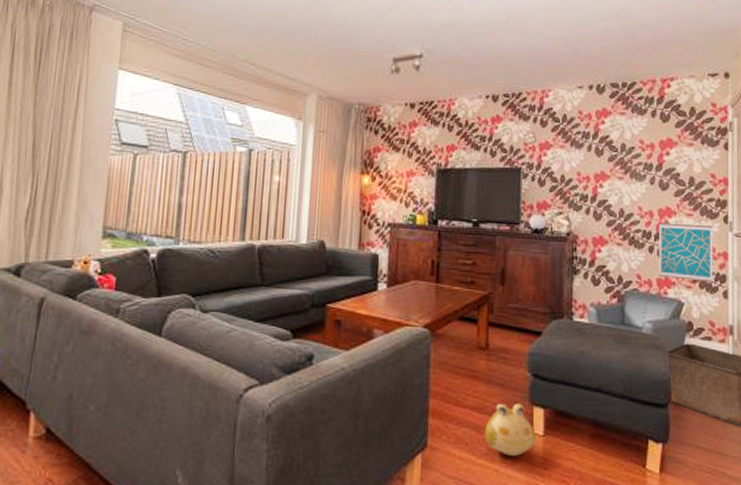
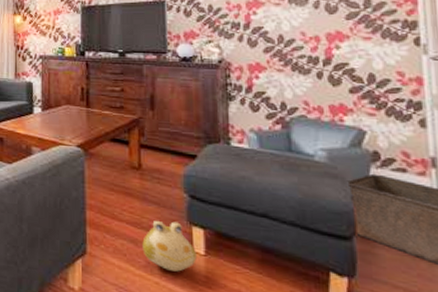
wall art: present [658,222,713,283] -> none [328,47,404,110]

